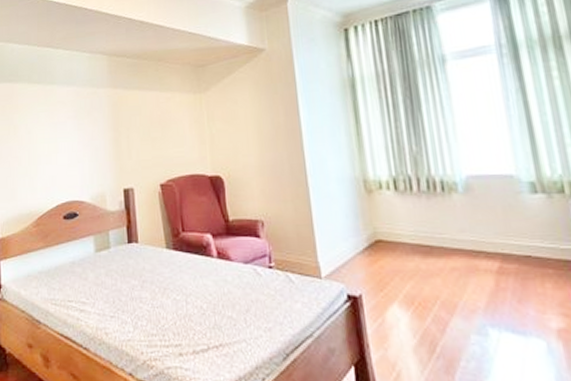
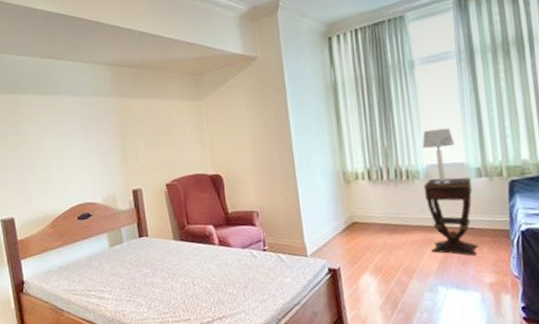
table lamp: none [459,133,500,199] -> present [422,128,454,184]
side table: none [463,192,539,292] -> present [423,177,479,256]

